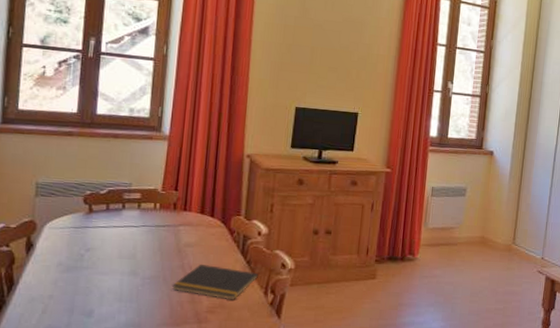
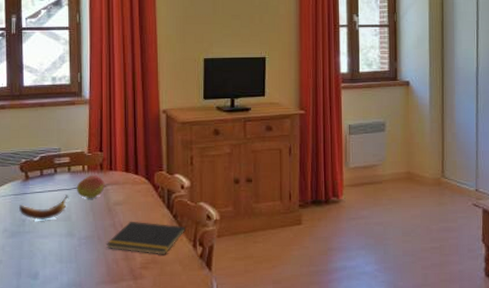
banana: none [77,232,136,257] -> present [18,195,69,221]
fruit: none [144,213,178,238] -> present [76,175,106,198]

